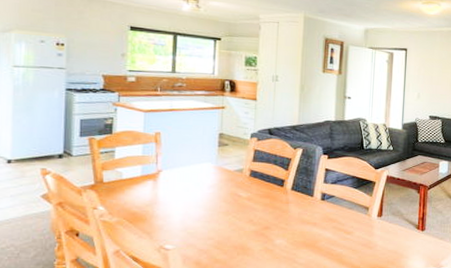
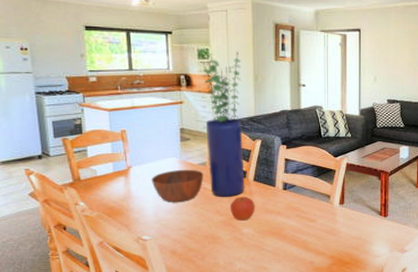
bowl: none [182,175,240,209] -> present [151,169,204,202]
vase: none [245,61,289,206] -> present [202,51,245,197]
fruit: none [264,206,291,231] -> present [230,197,255,221]

